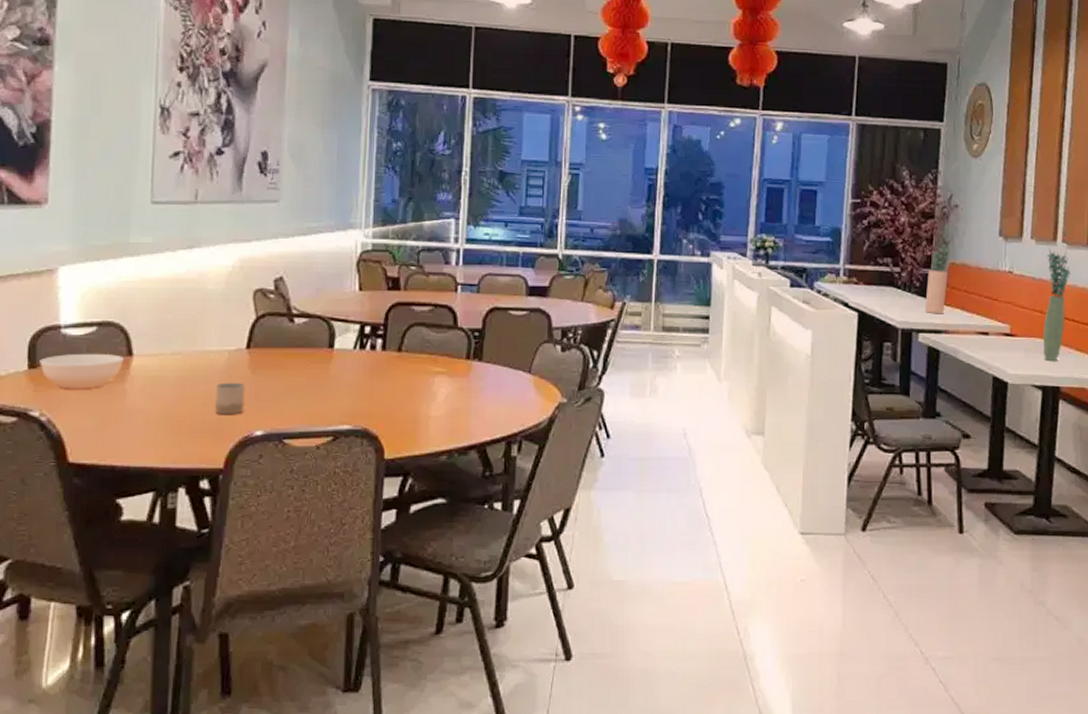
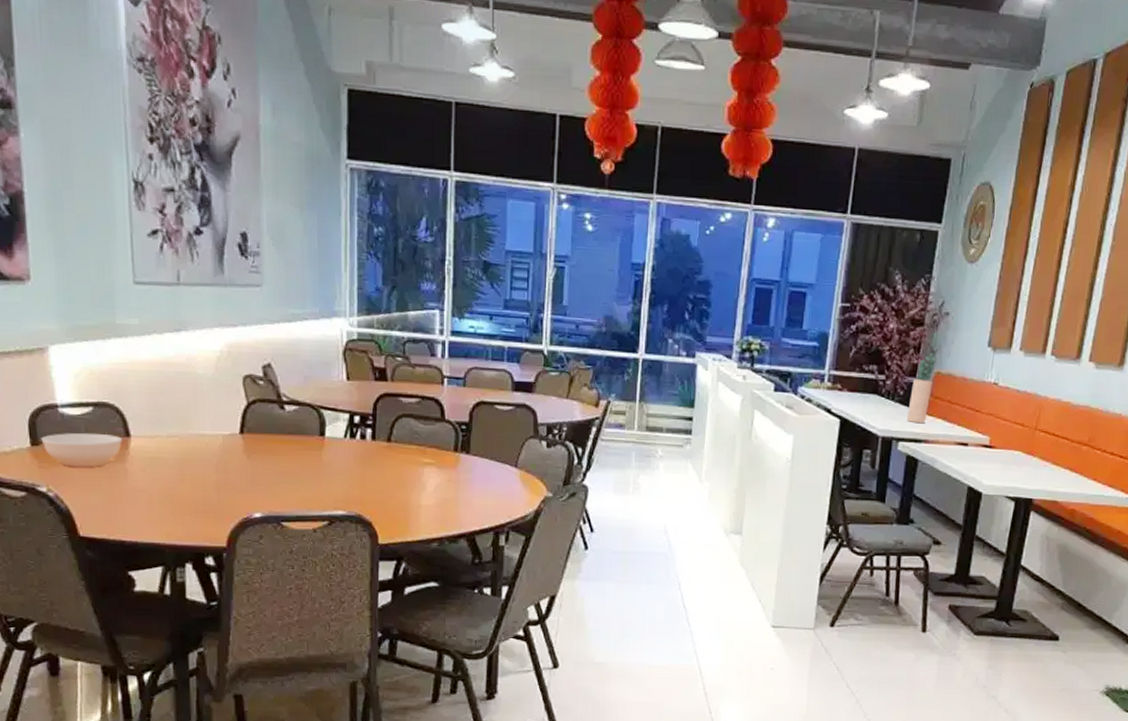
cup: present [214,382,246,415] -> none [213,465,243,497]
vase: present [1042,248,1071,362] -> none [1019,360,1057,475]

